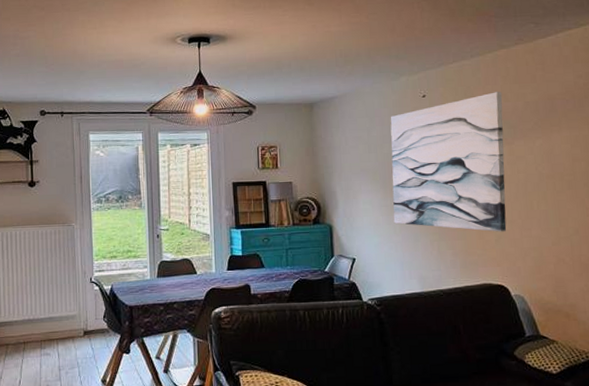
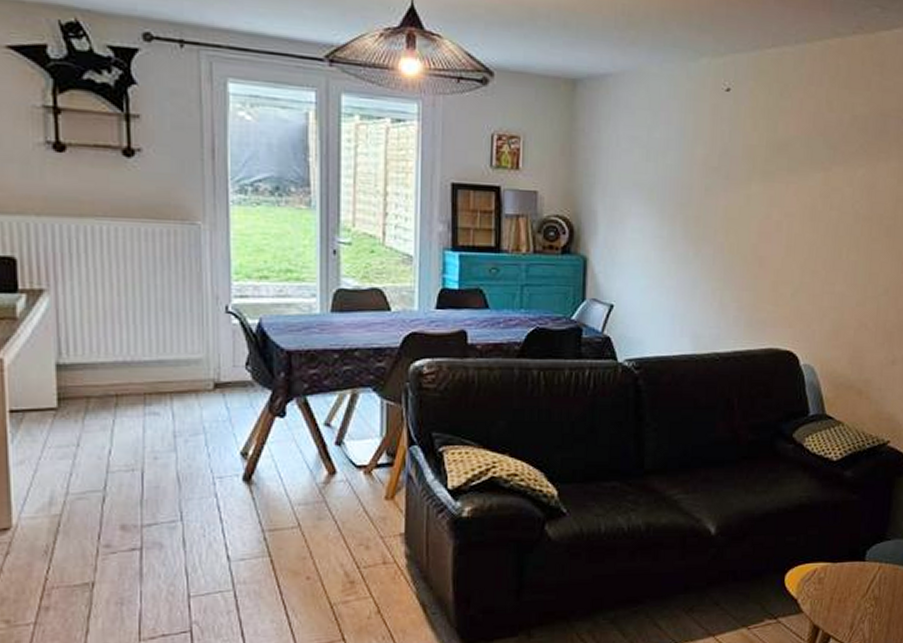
wall art: present [390,92,507,232] -> none [668,96,827,285]

